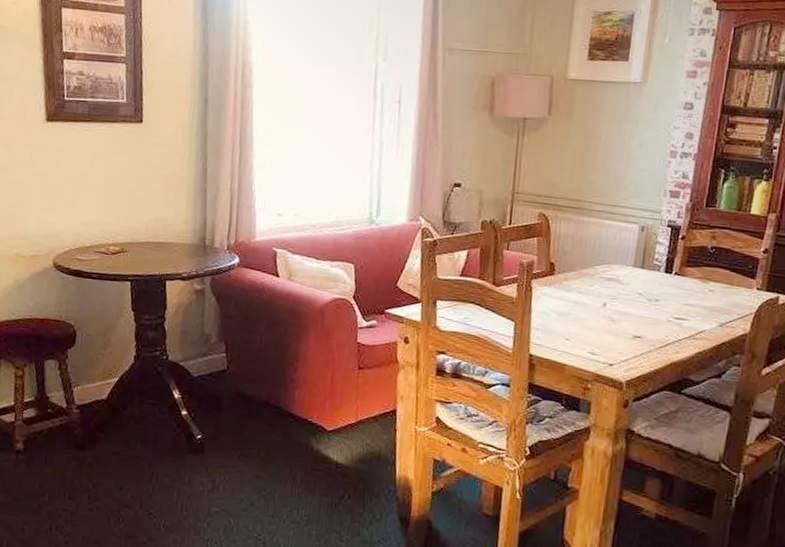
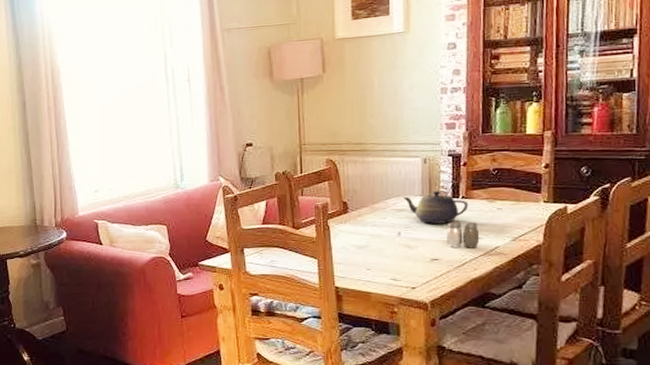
teapot: none [613,263,681,300] -> present [402,191,469,224]
salt and pepper shaker: none [652,298,688,330] -> present [447,221,480,248]

